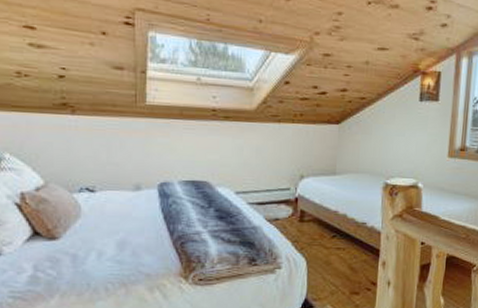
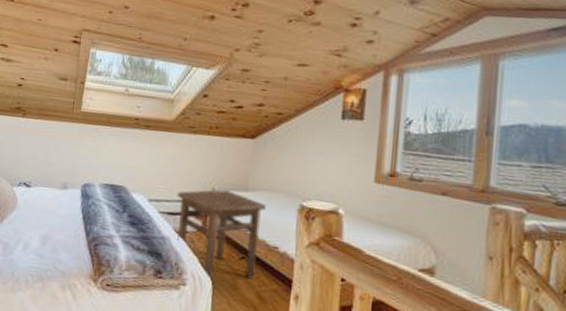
side table: none [265,176,354,260] -> present [177,189,266,280]

